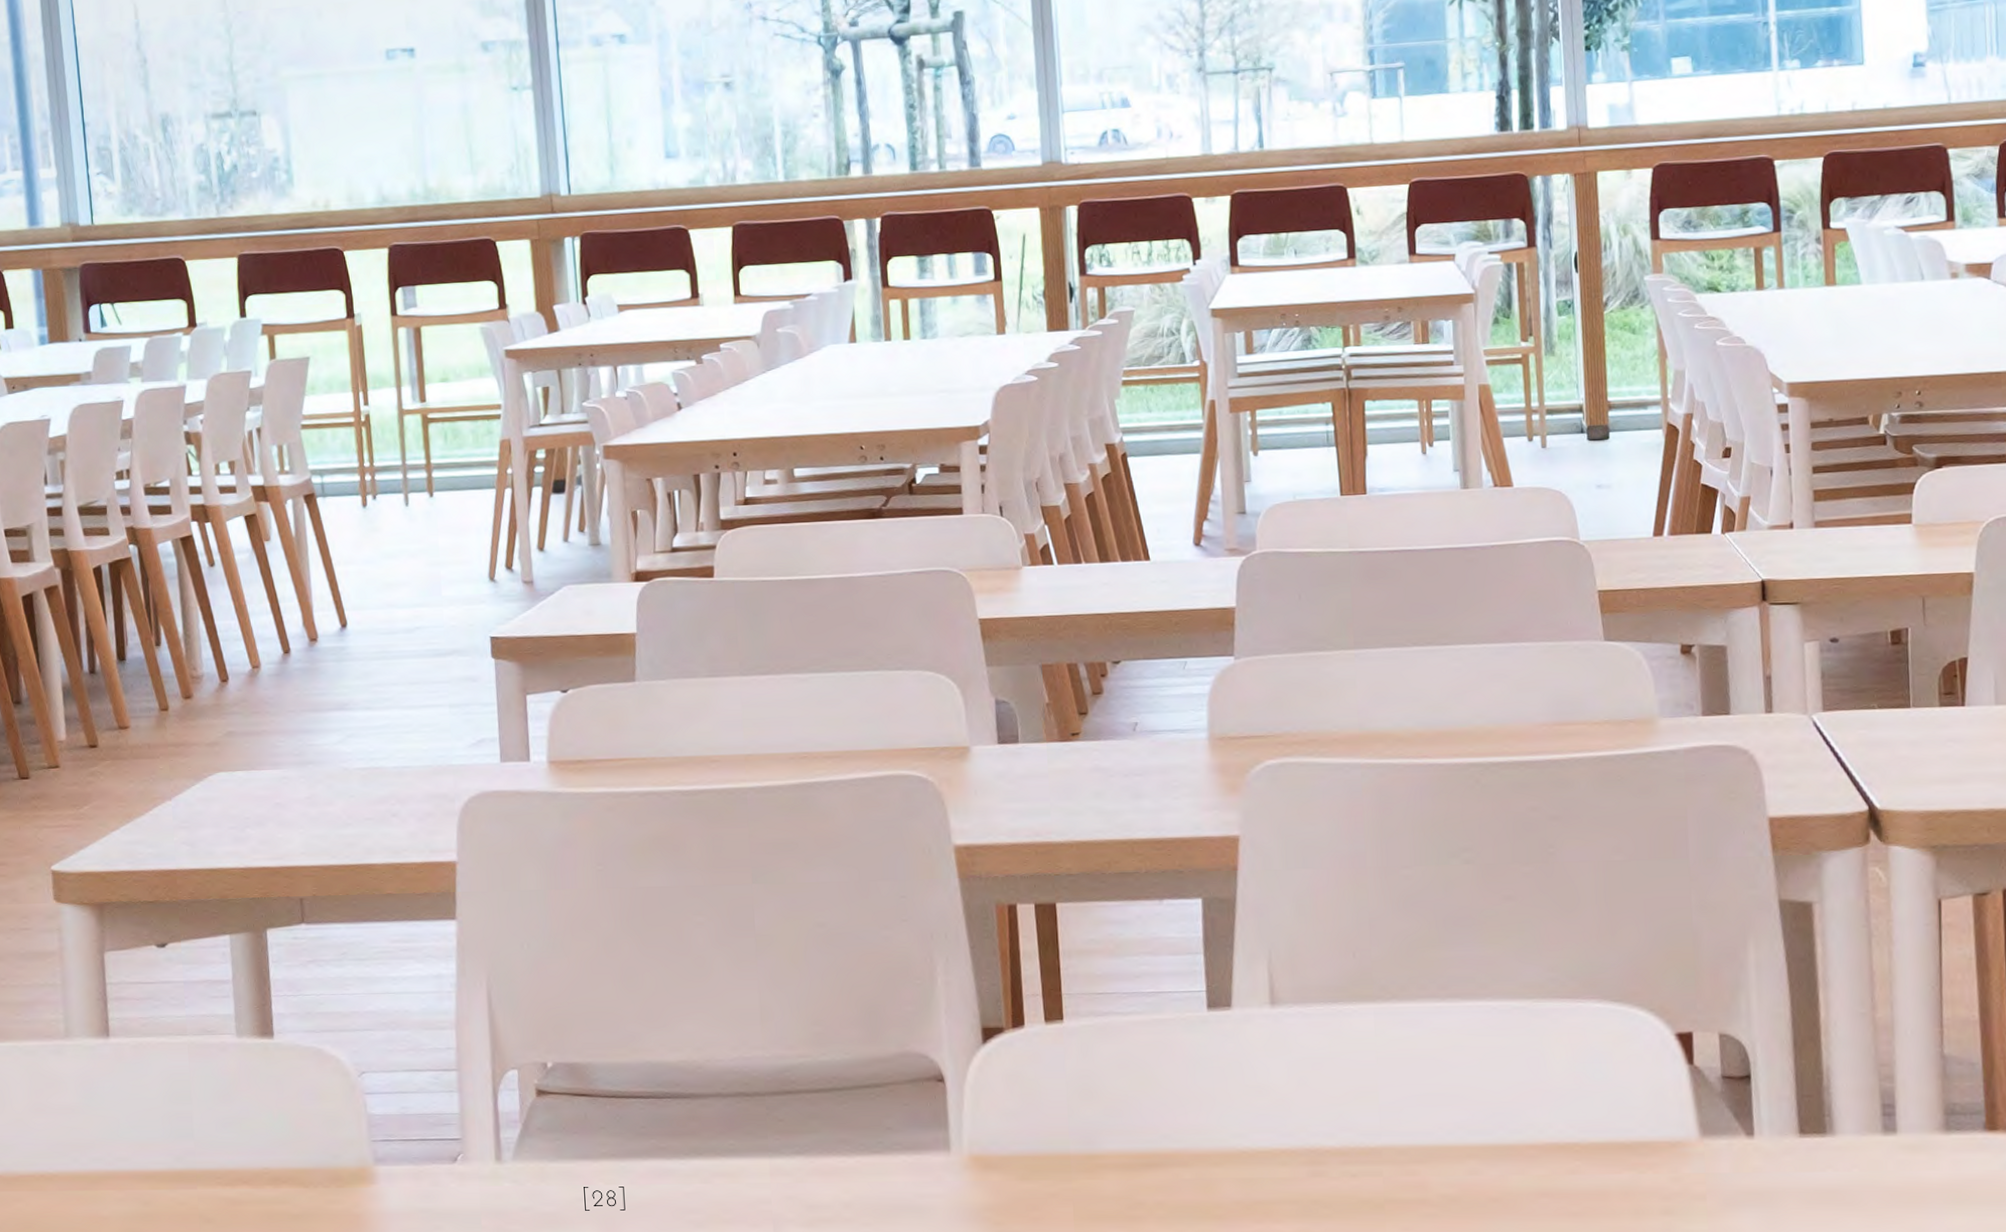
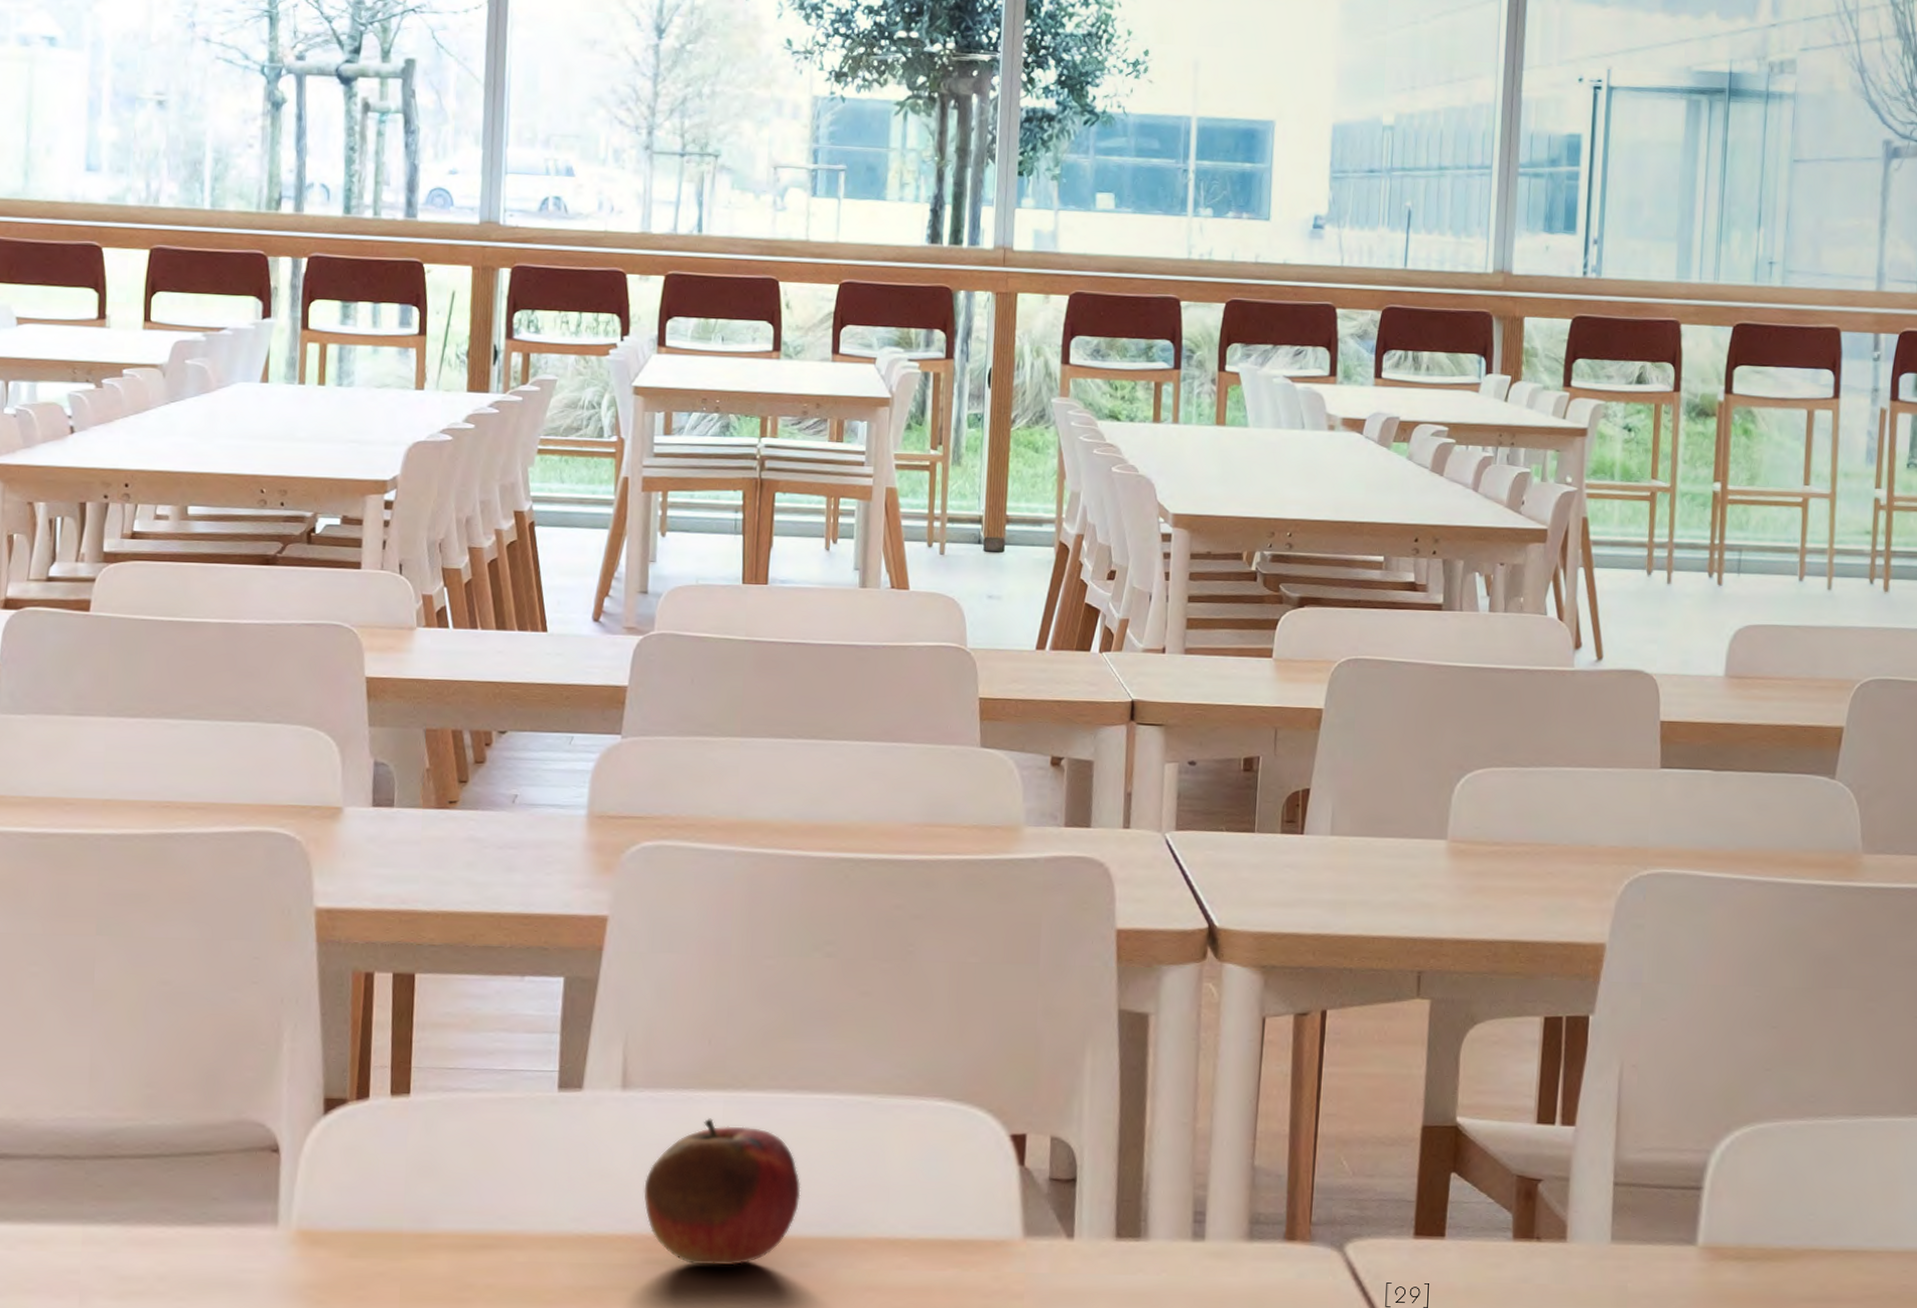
fruit: none [1302,1030,1463,1176] -> present [644,1118,801,1266]

